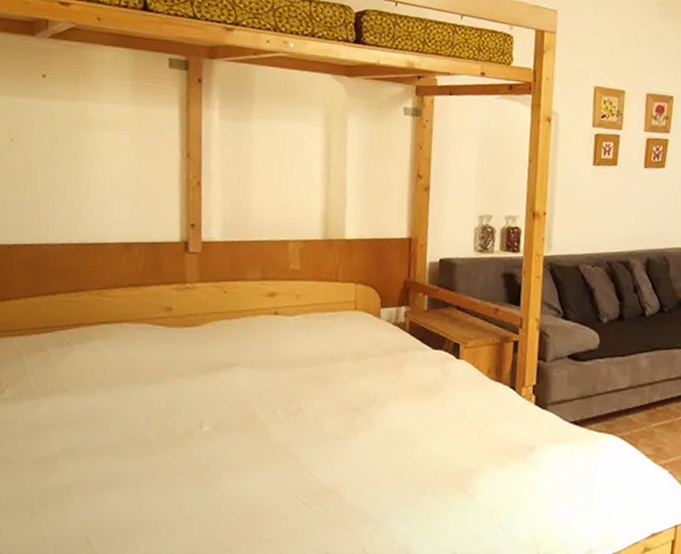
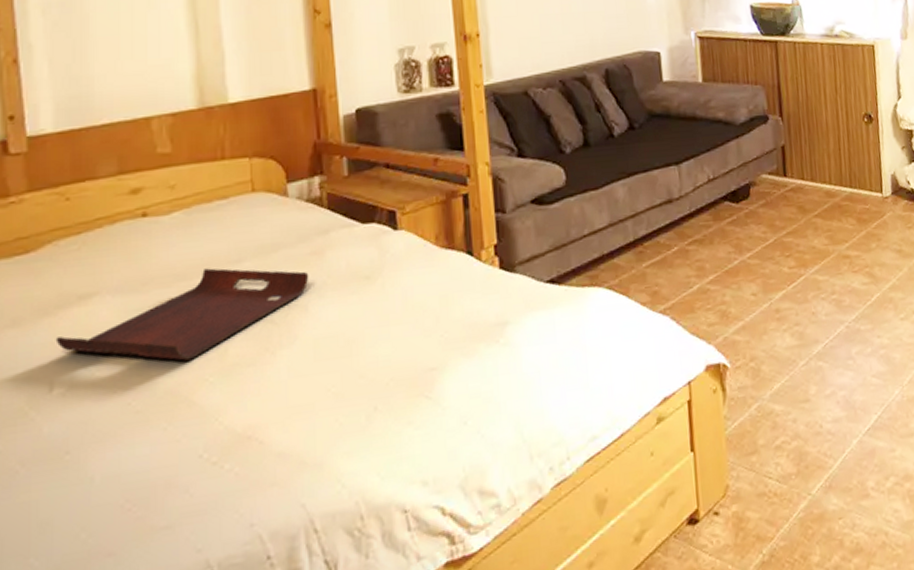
serving tray: none [207,361,389,426] -> present [55,268,309,361]

